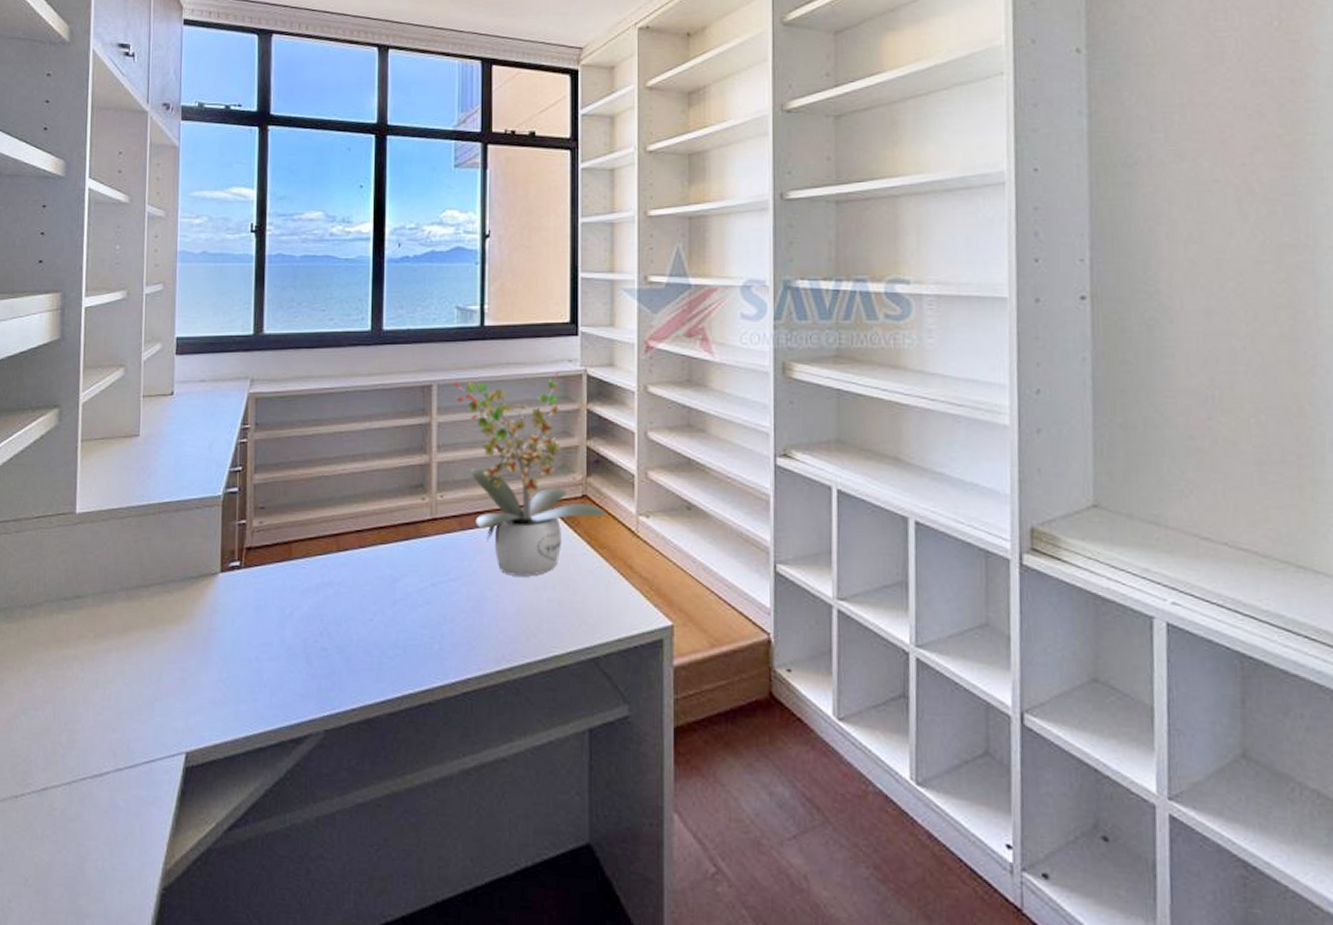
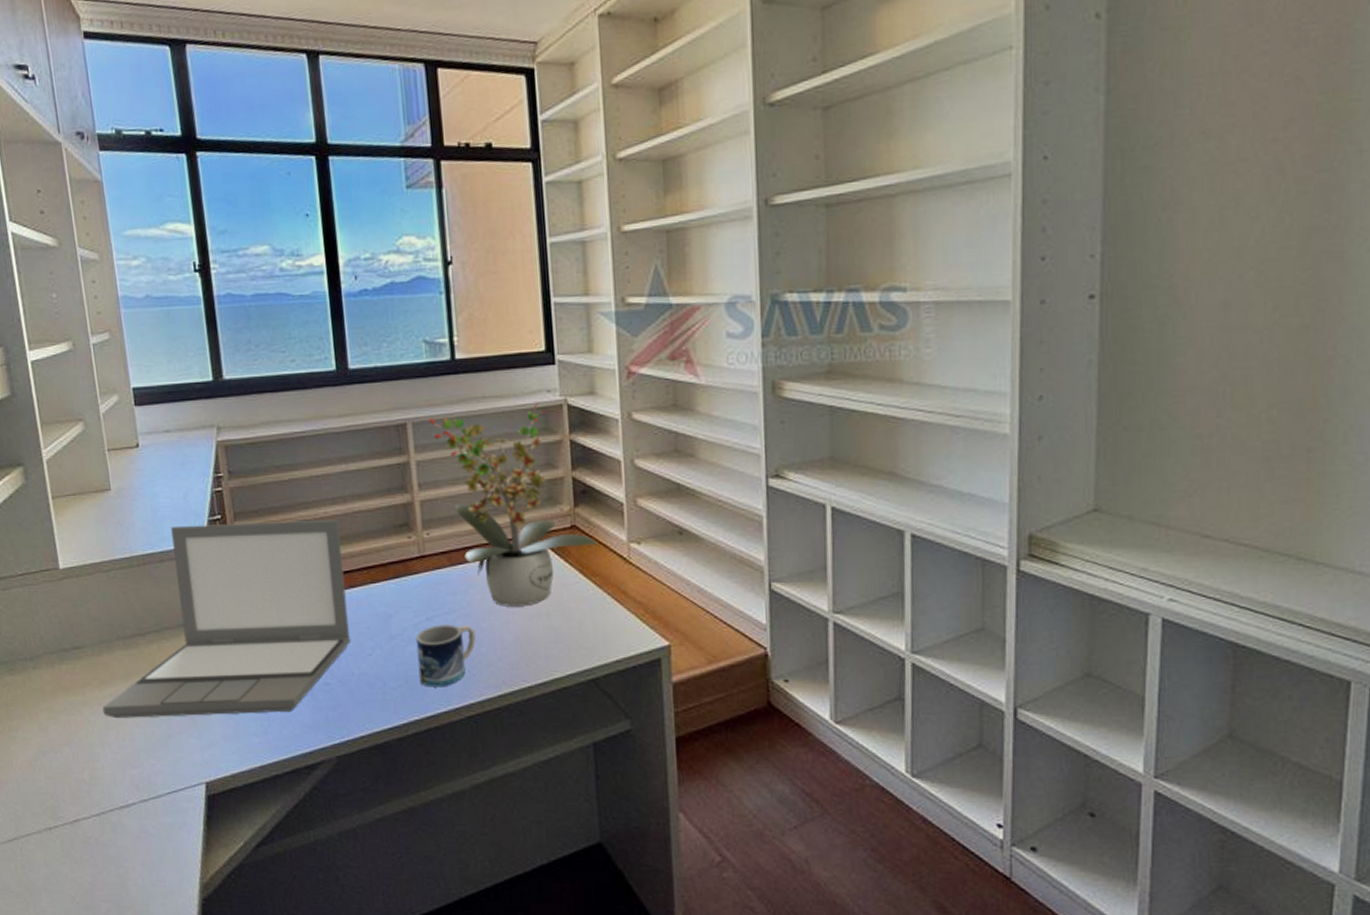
laptop: none [93,475,356,678] -> present [102,520,352,718]
mug: none [418,591,479,659] -> present [415,624,476,687]

